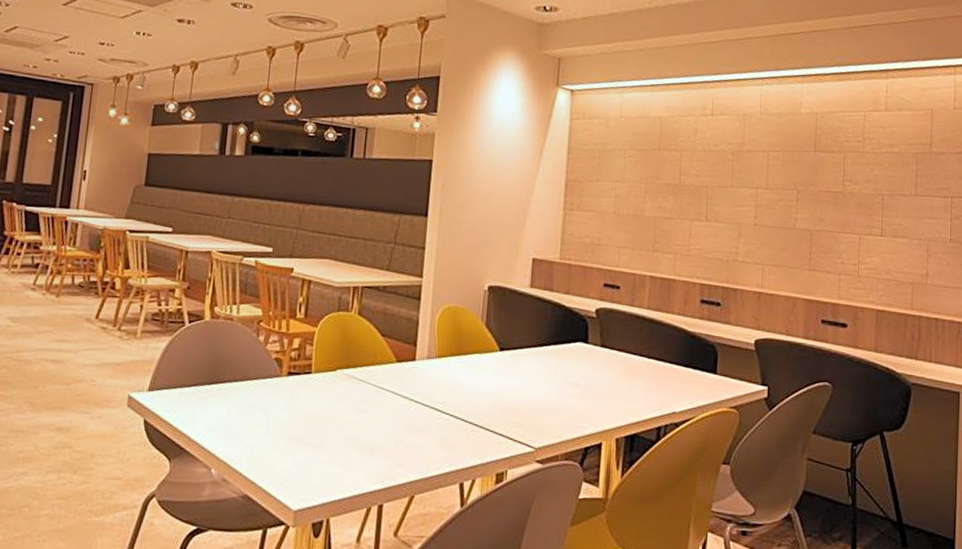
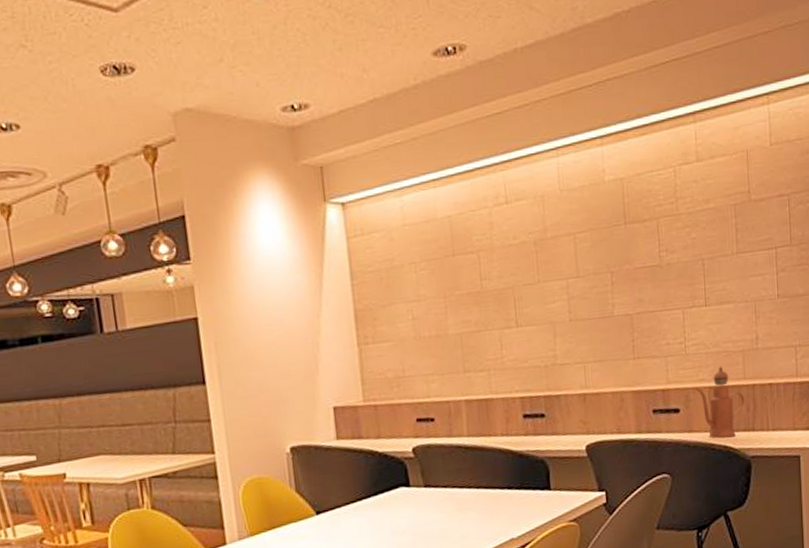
coffeepot: none [863,293,911,362] -> present [695,366,745,439]

